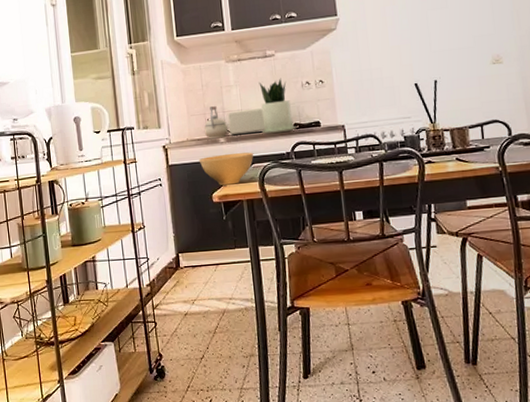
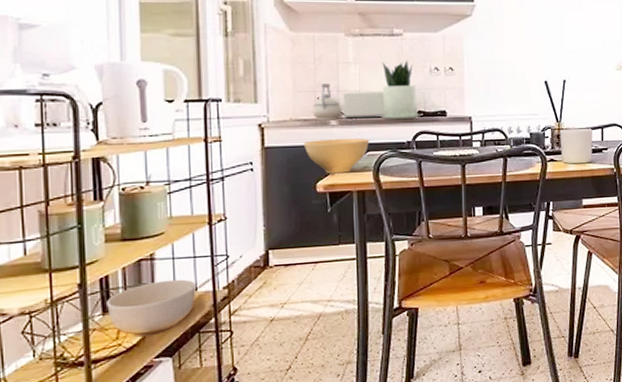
bowl: none [66,277,127,325] -> present [107,279,197,338]
mug: none [435,127,474,165] -> present [560,128,593,164]

